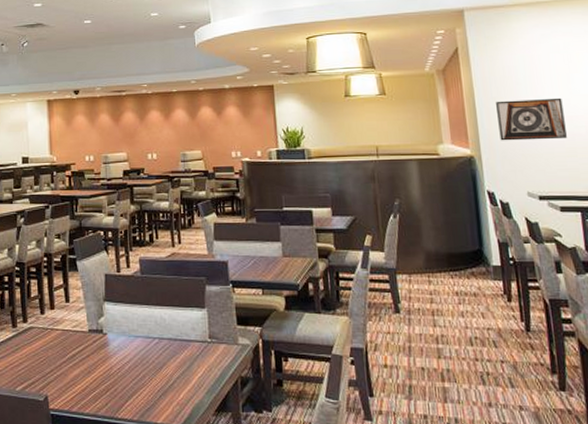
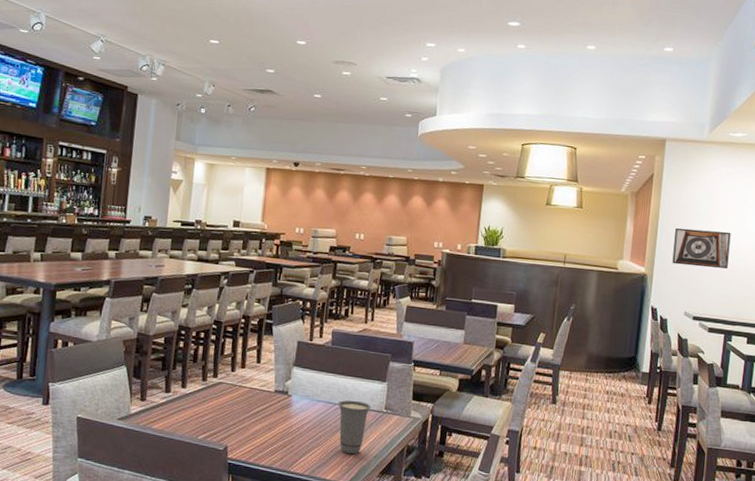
cup: none [157,332,194,393] -> present [338,400,371,455]

